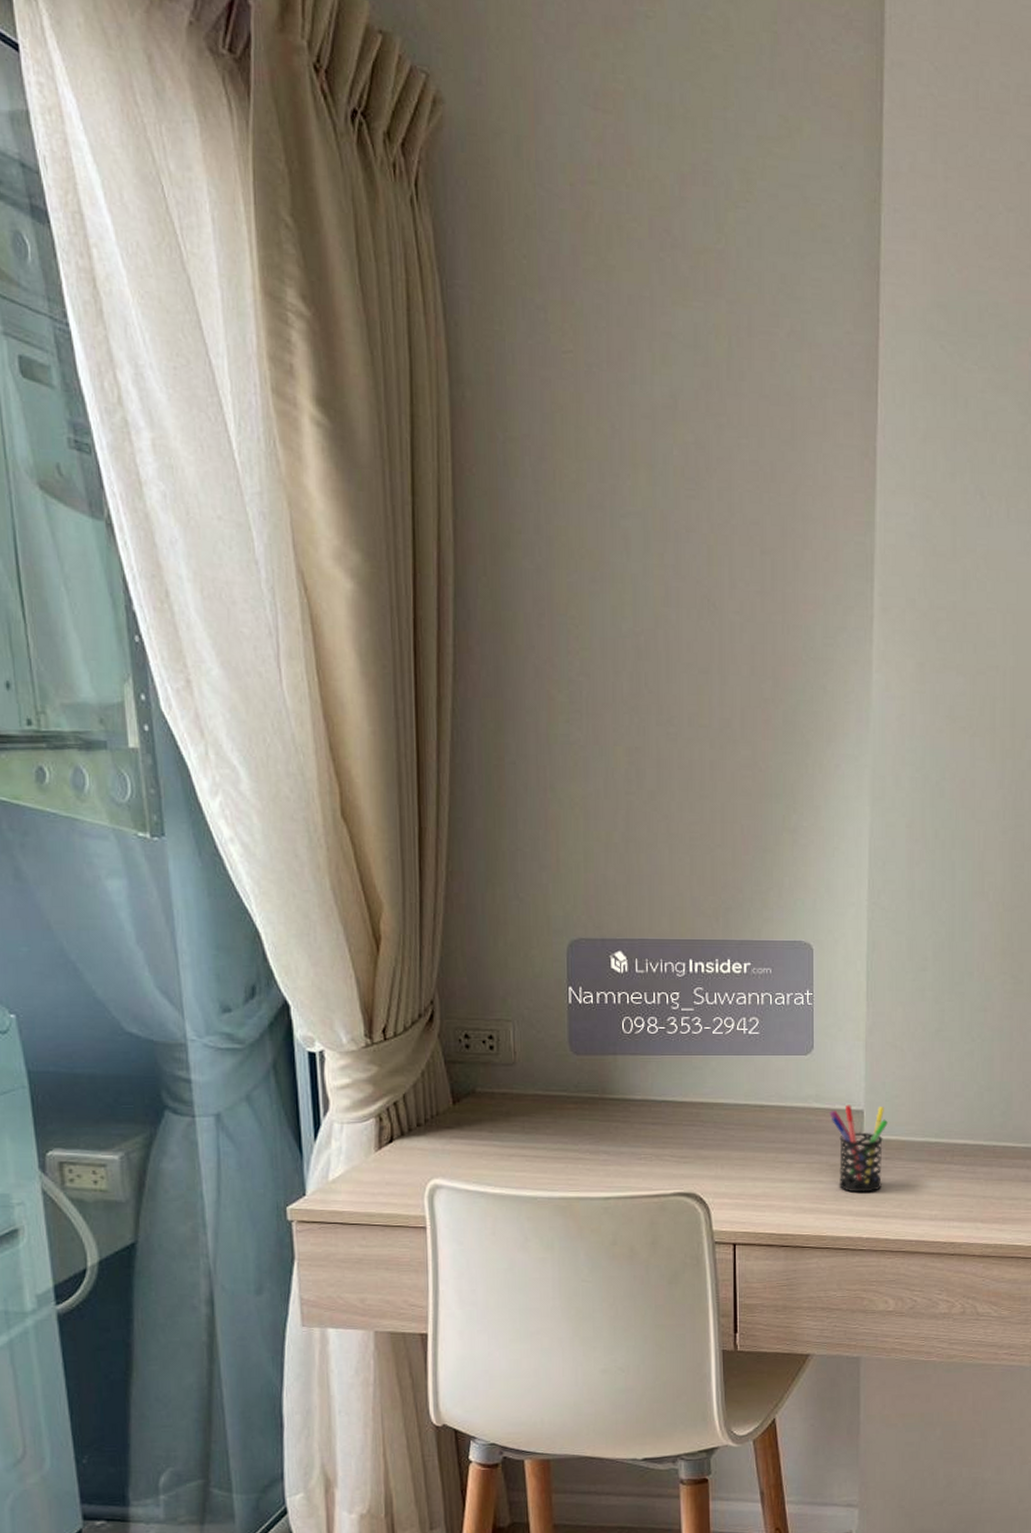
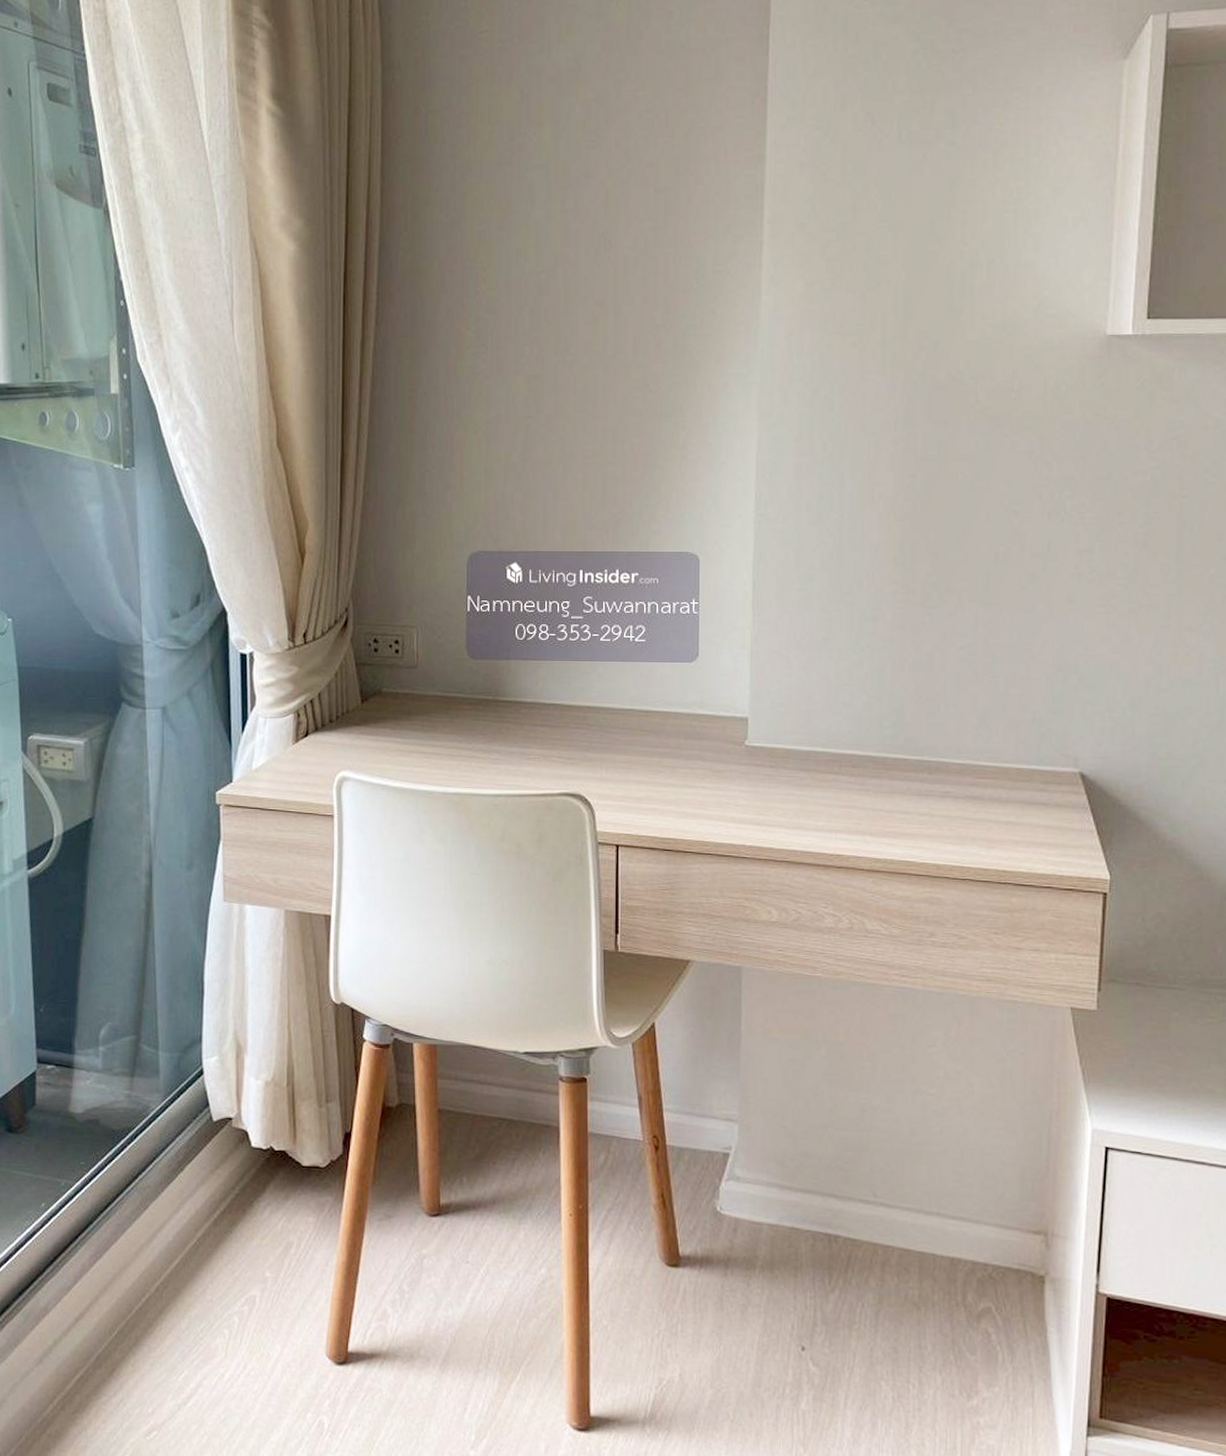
pen holder: present [829,1104,888,1193] -> none [713,712,773,800]

